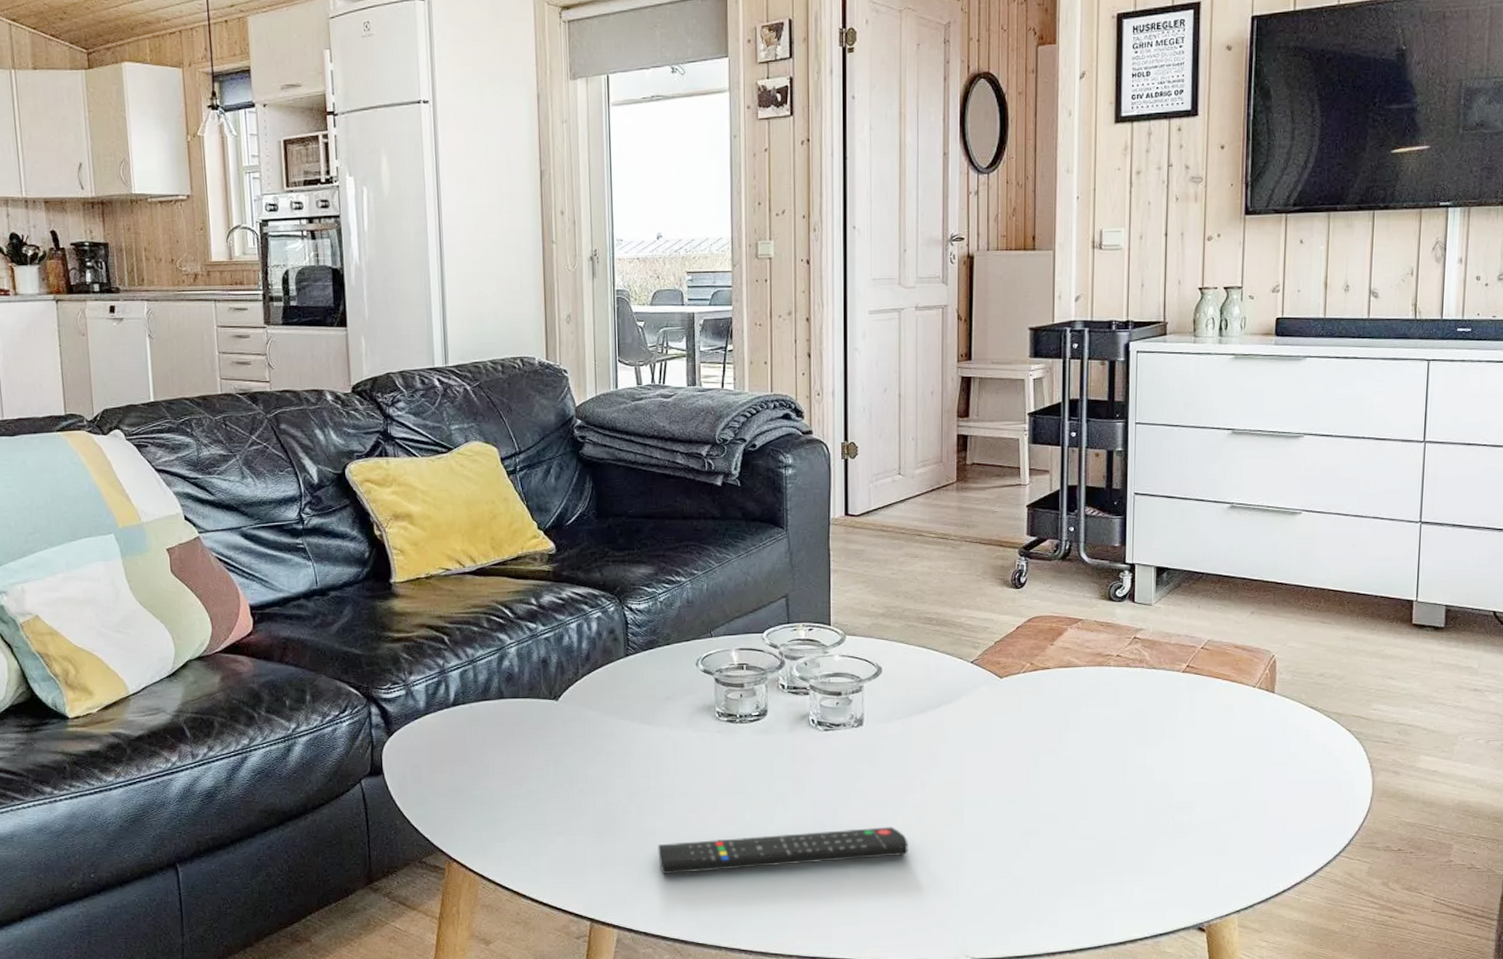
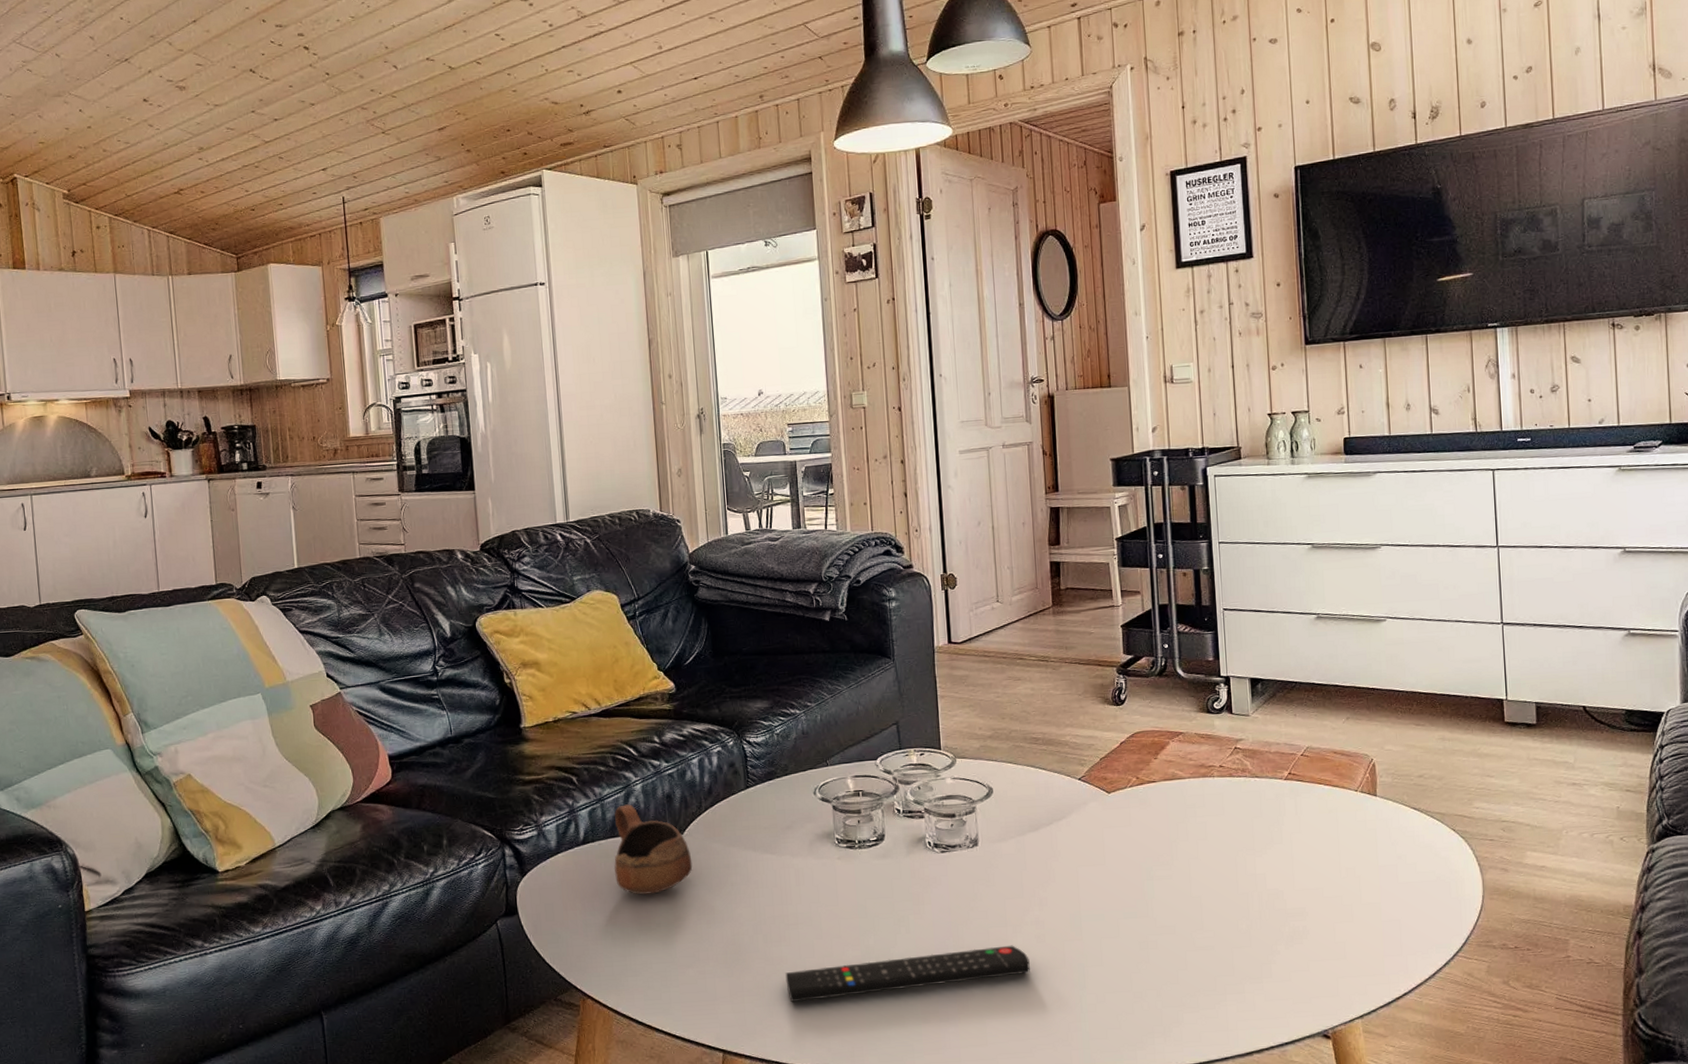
cup: none [485,667,567,760] -> present [614,804,693,895]

